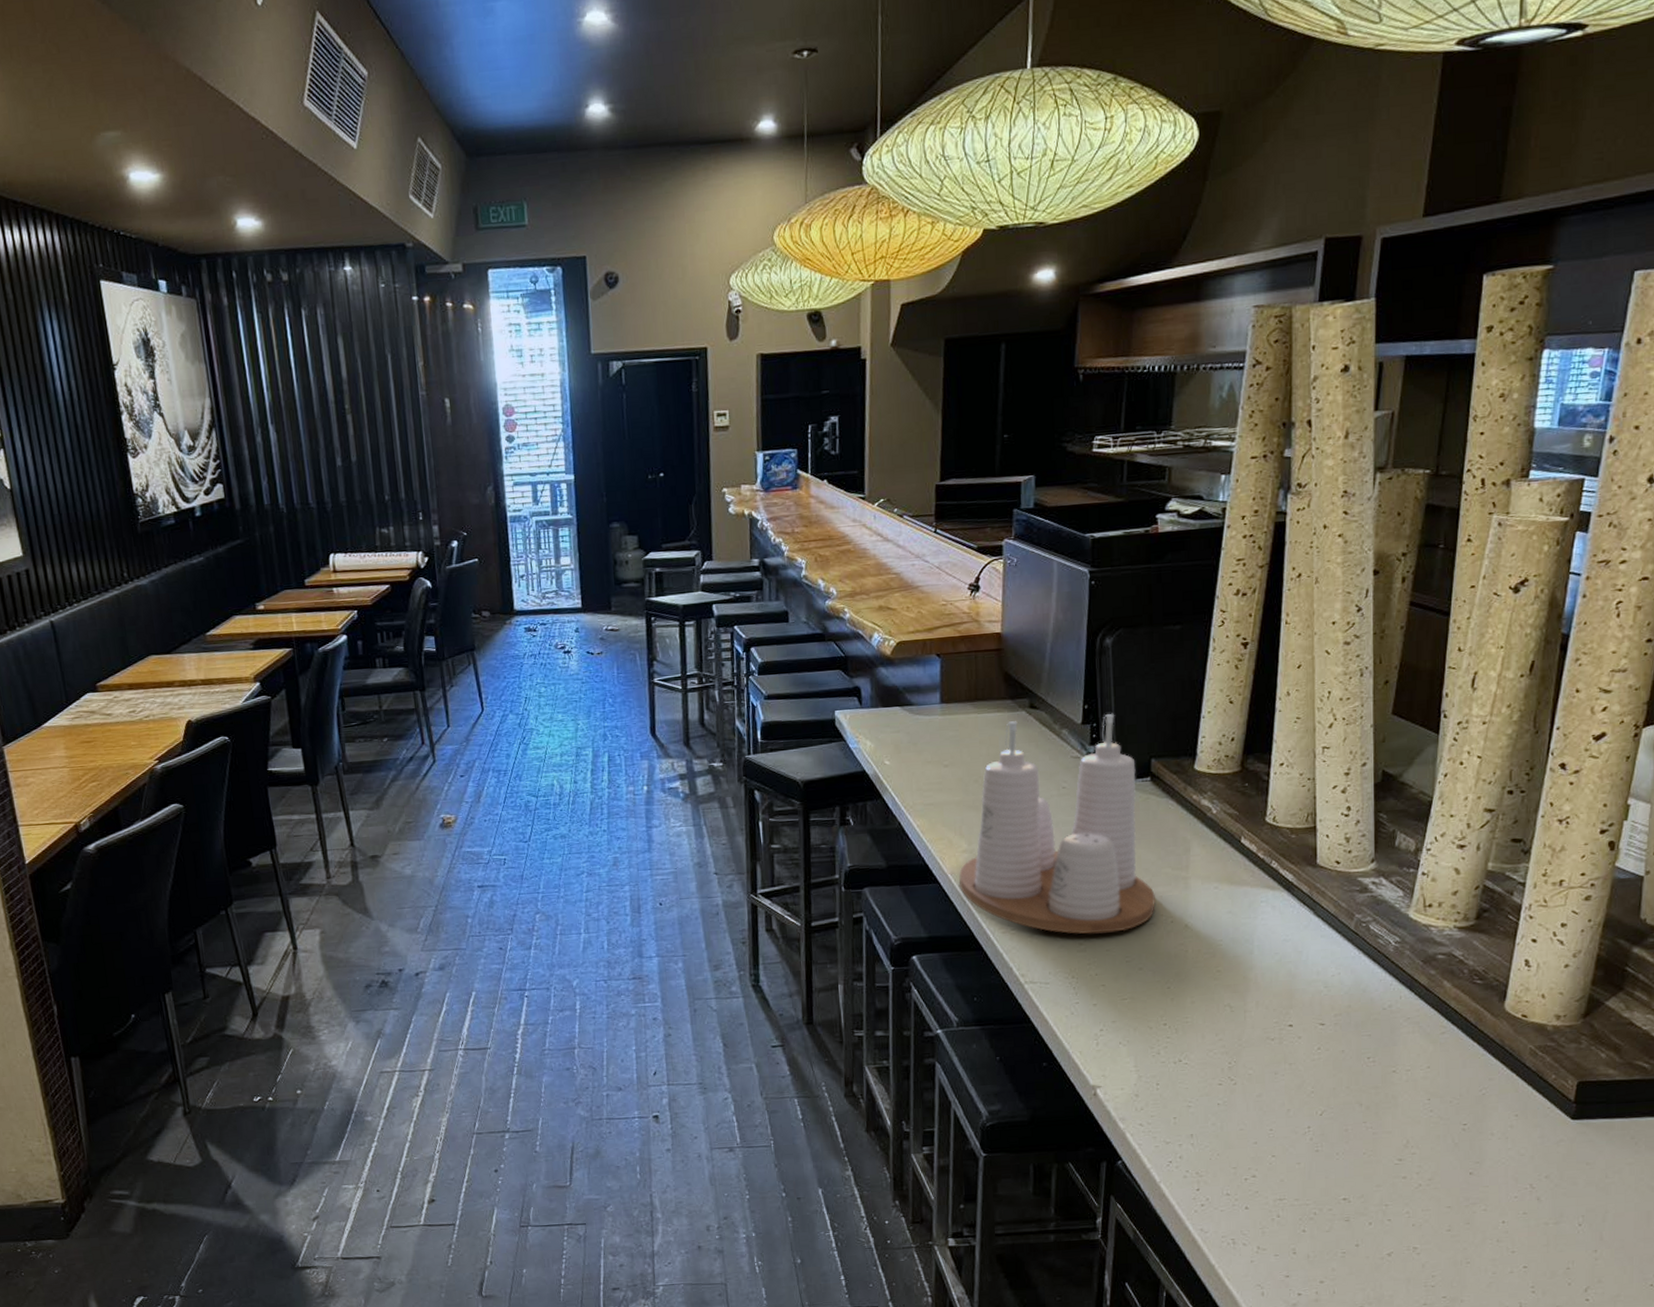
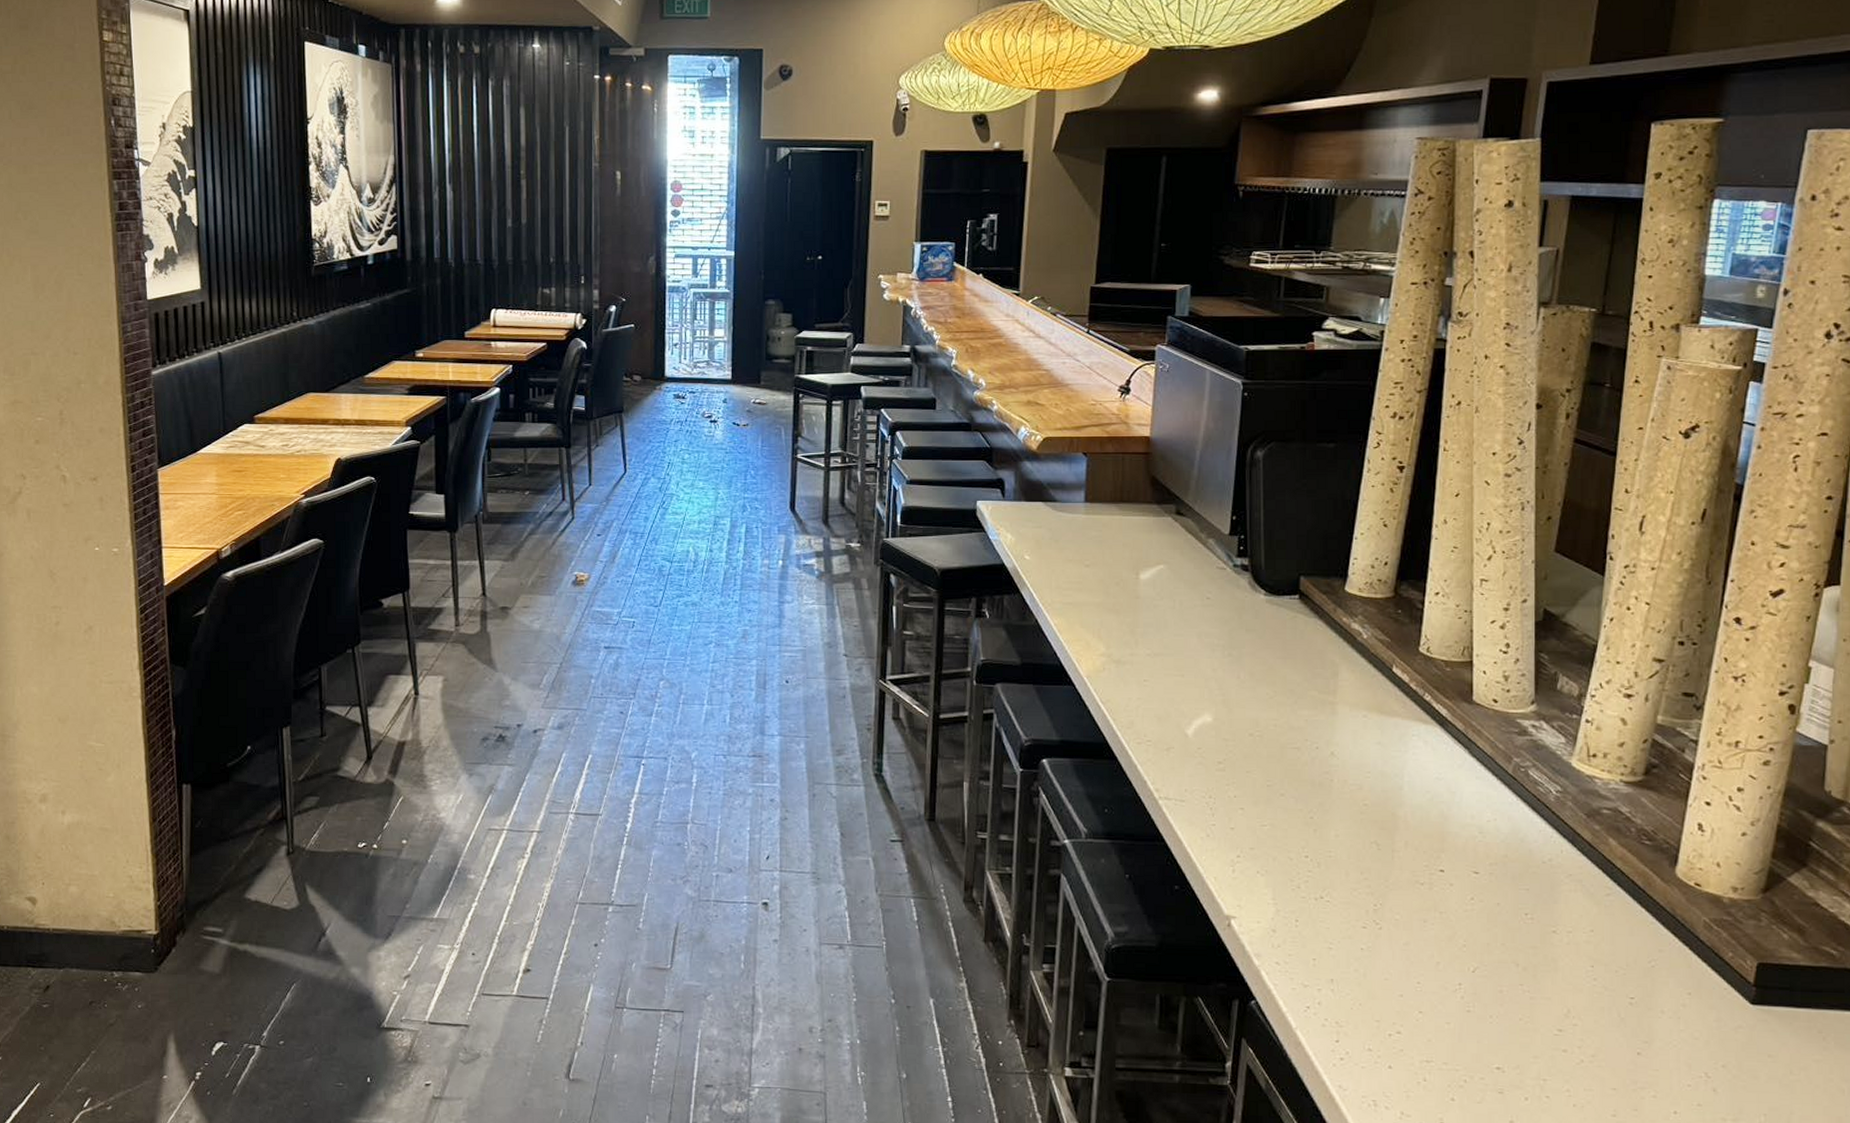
condiment set: present [959,713,1155,934] -> none [1095,526,1300,754]

